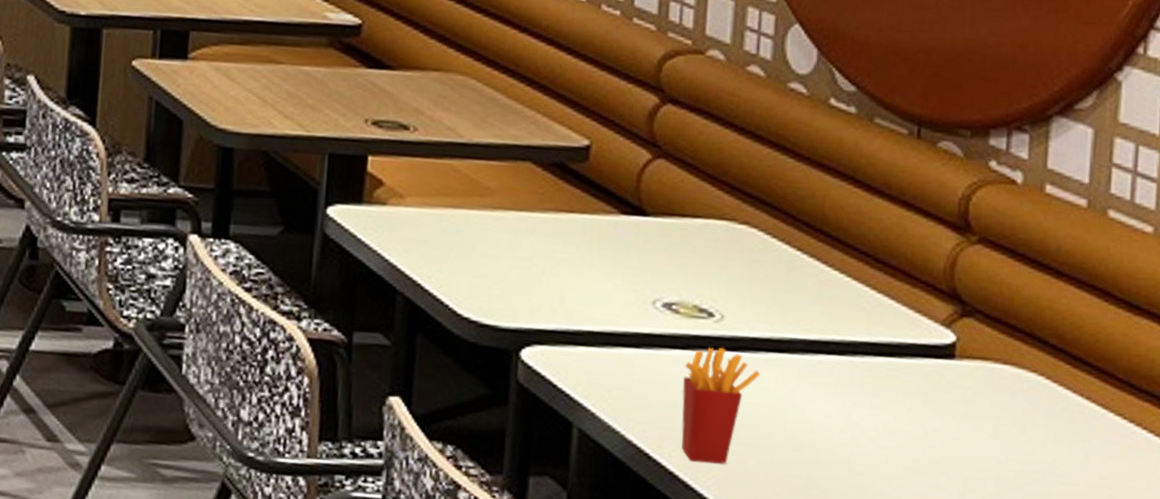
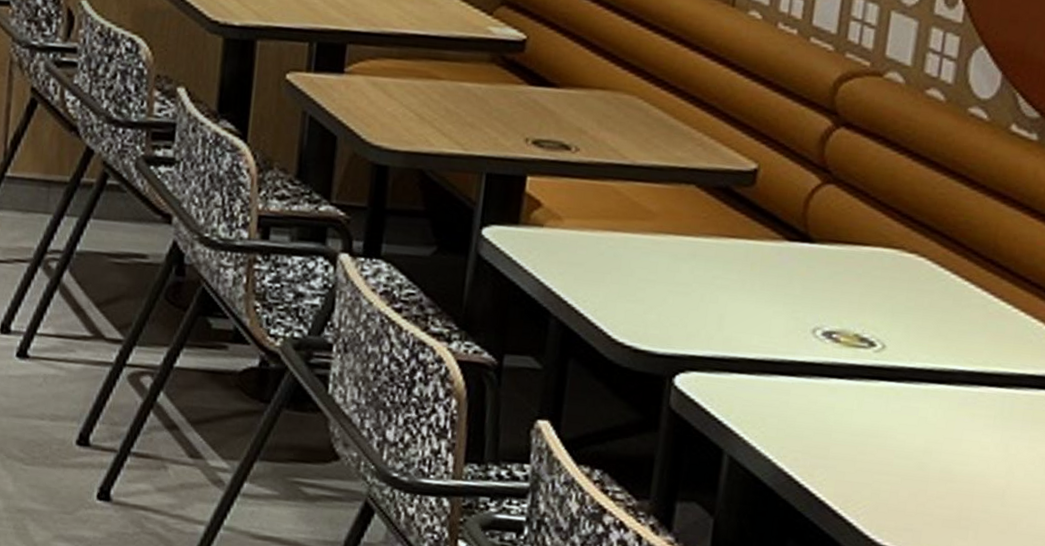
french fries: present [680,347,760,463] -> none [832,377,919,493]

